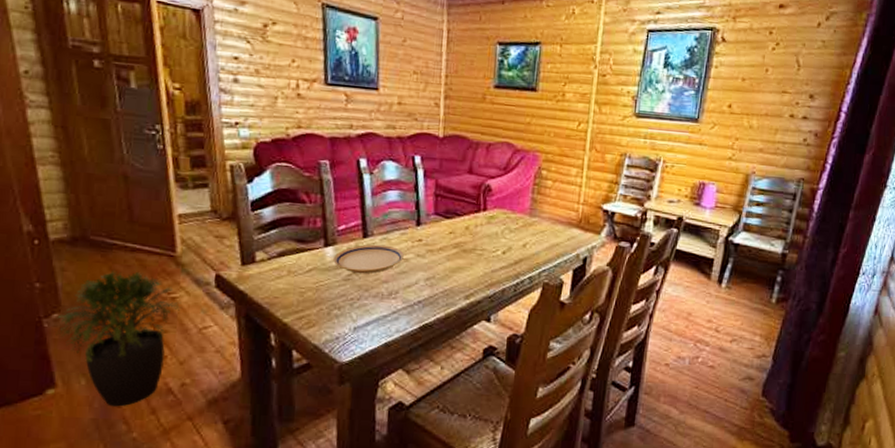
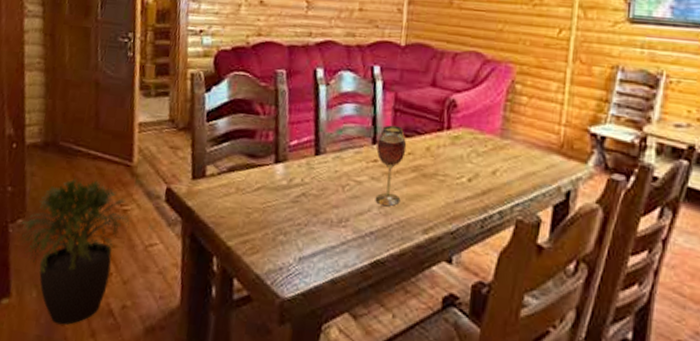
plate: present [333,244,404,274] -> none [282,162,357,196]
wineglass: none [420,208,448,278] -> present [375,125,407,206]

